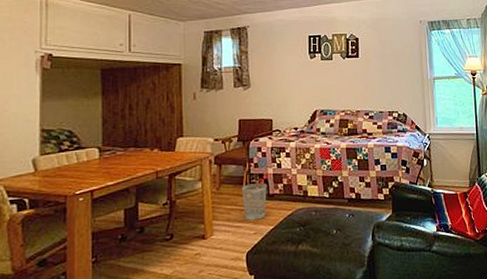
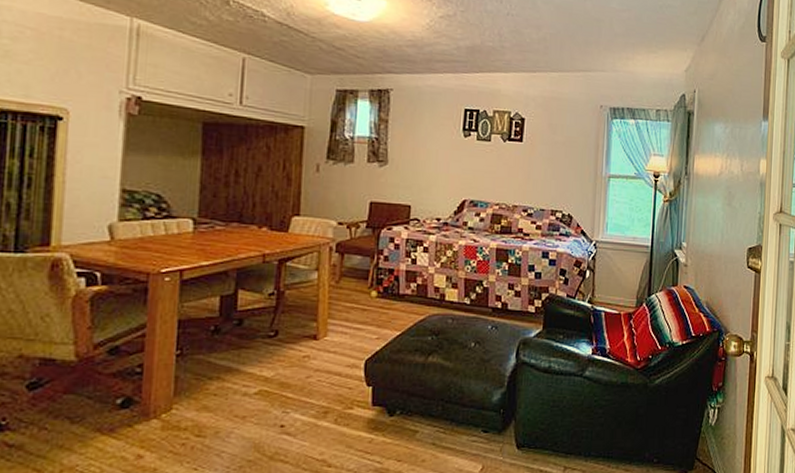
wastebasket: present [242,183,267,220] -> none [366,280,397,323]

